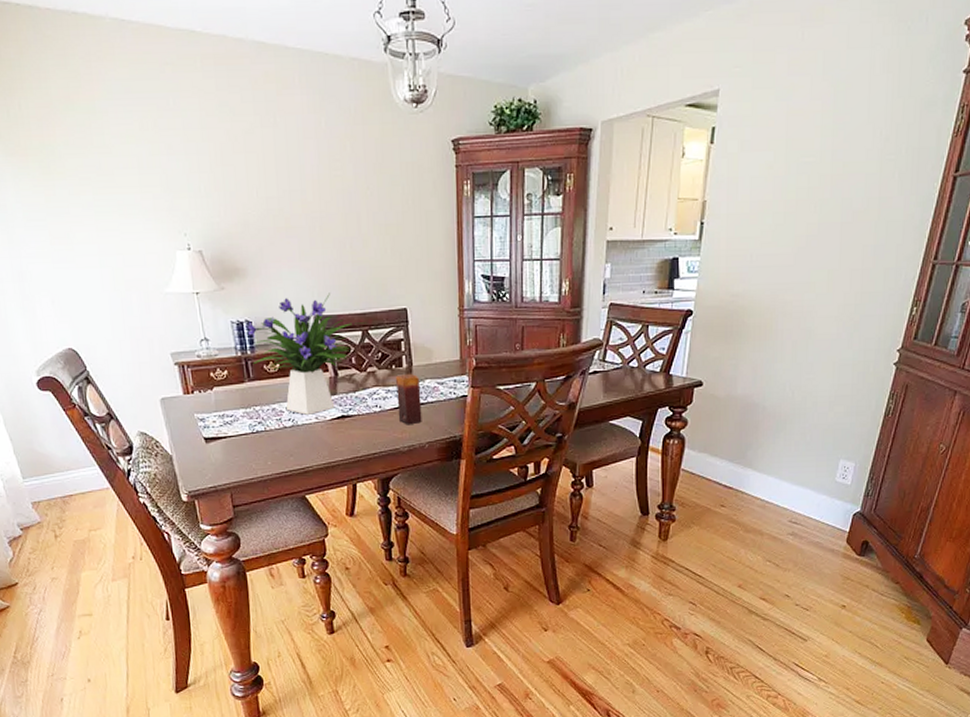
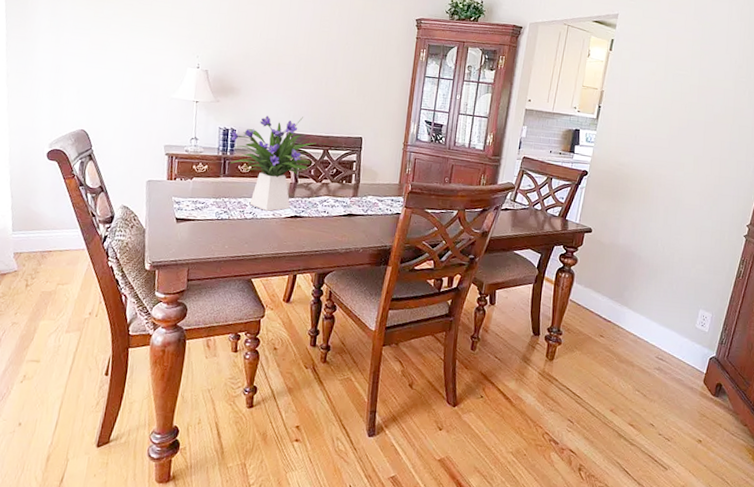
candle: present [395,373,422,425] -> none [341,188,364,231]

